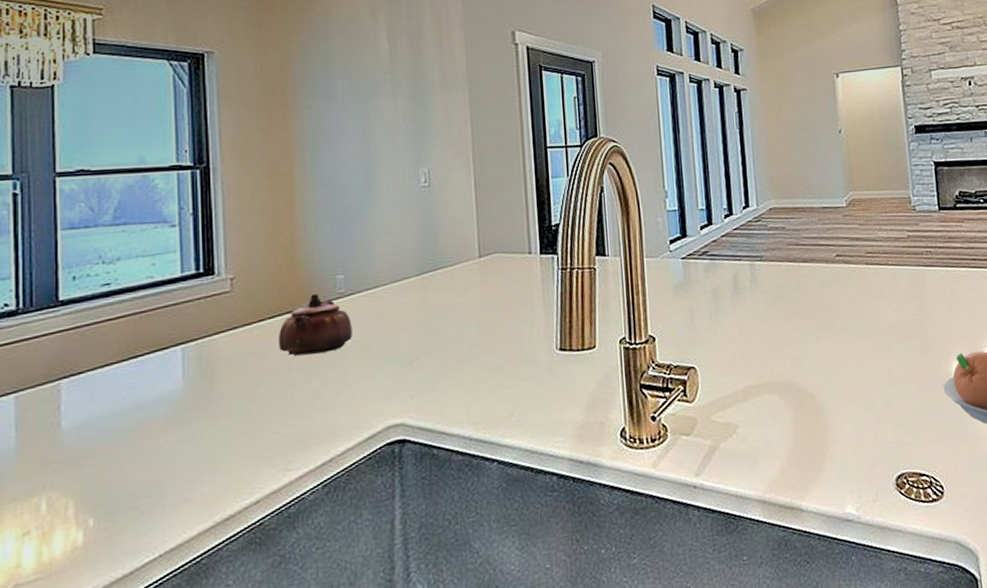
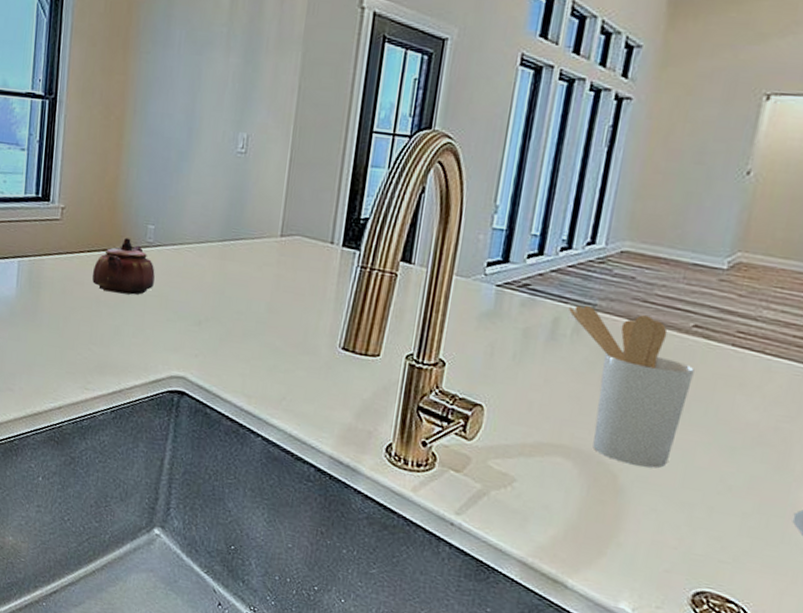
utensil holder: none [742,256,848,384] -> present [567,305,694,468]

